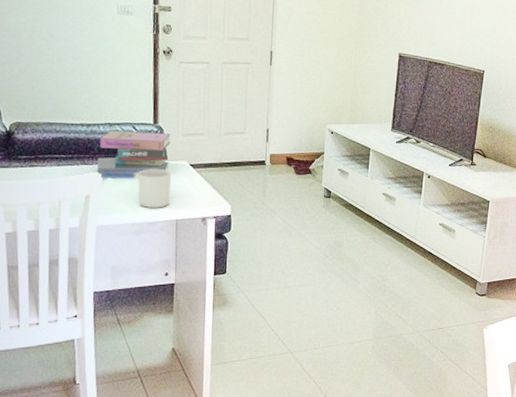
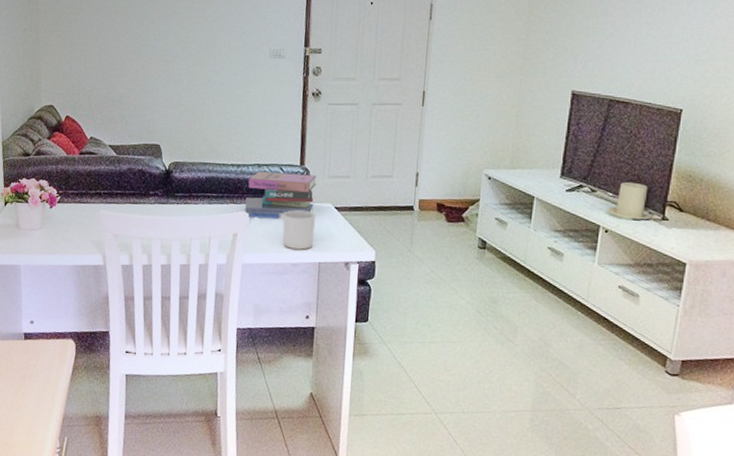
candle: none [429,133,464,167] -> present [607,181,652,221]

